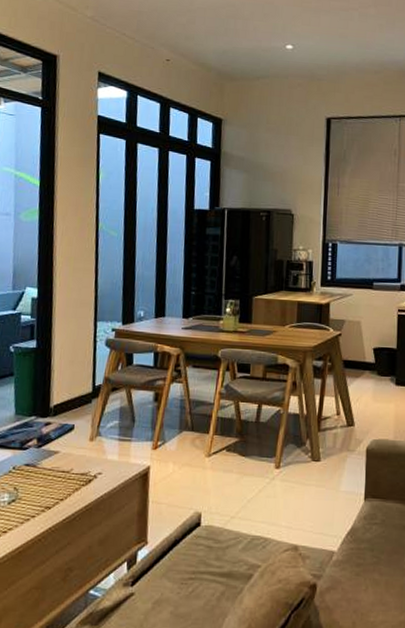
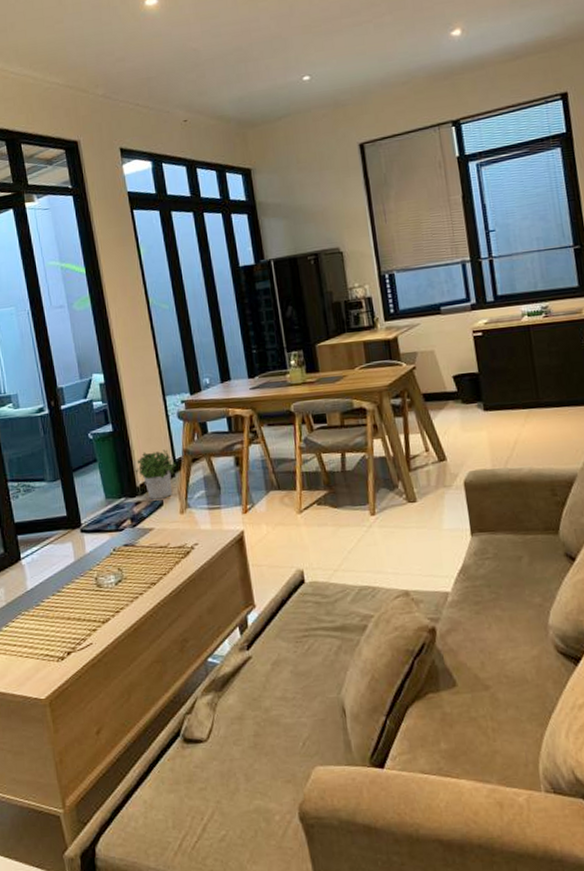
potted plant: none [51,373,95,423] -> present [135,449,177,500]

